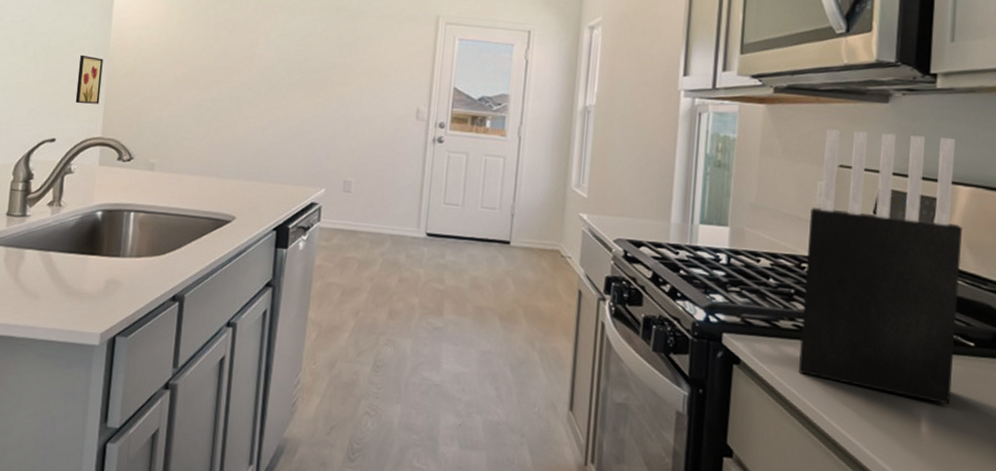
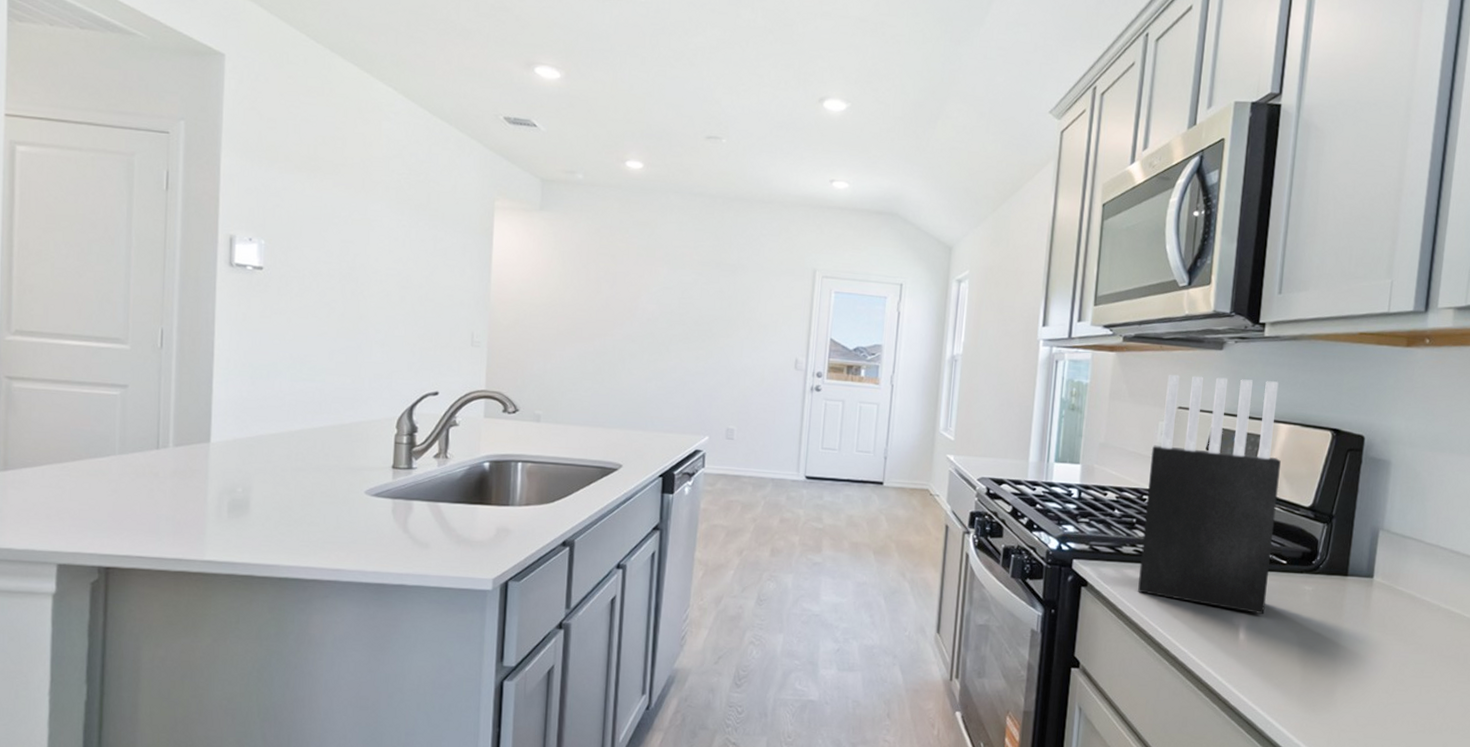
wall art: present [75,54,103,104] -> none [457,308,484,358]

